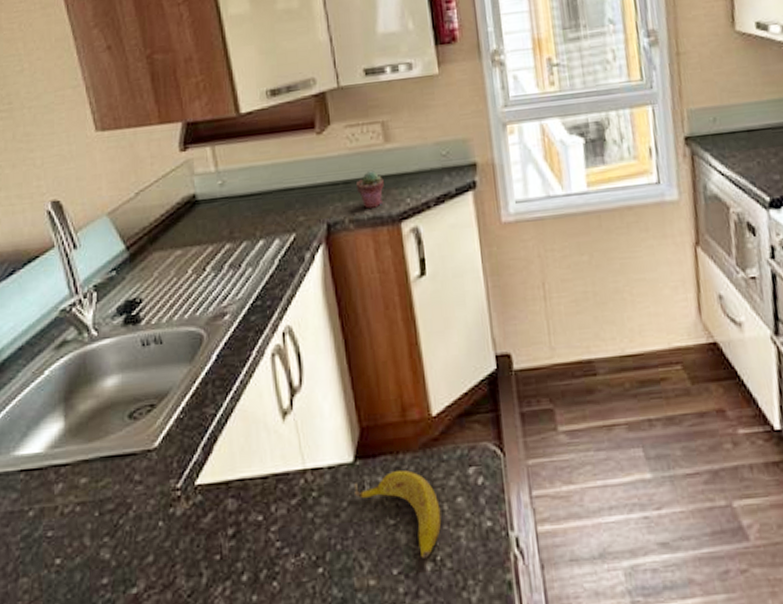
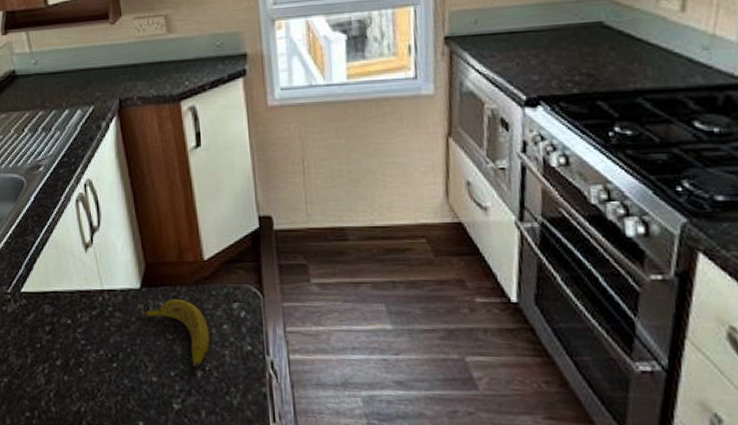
potted succulent: present [355,171,384,209] -> none [142,57,167,88]

